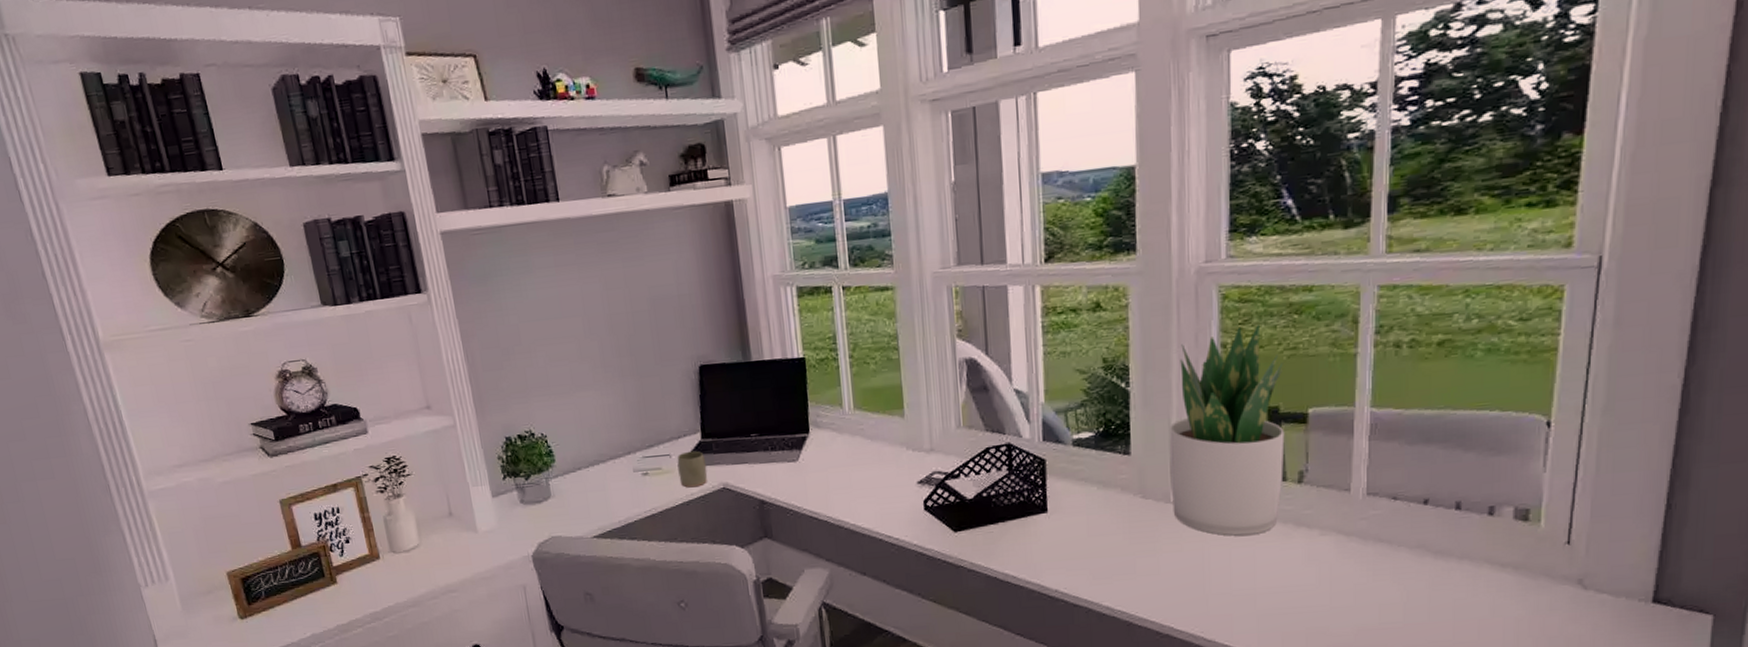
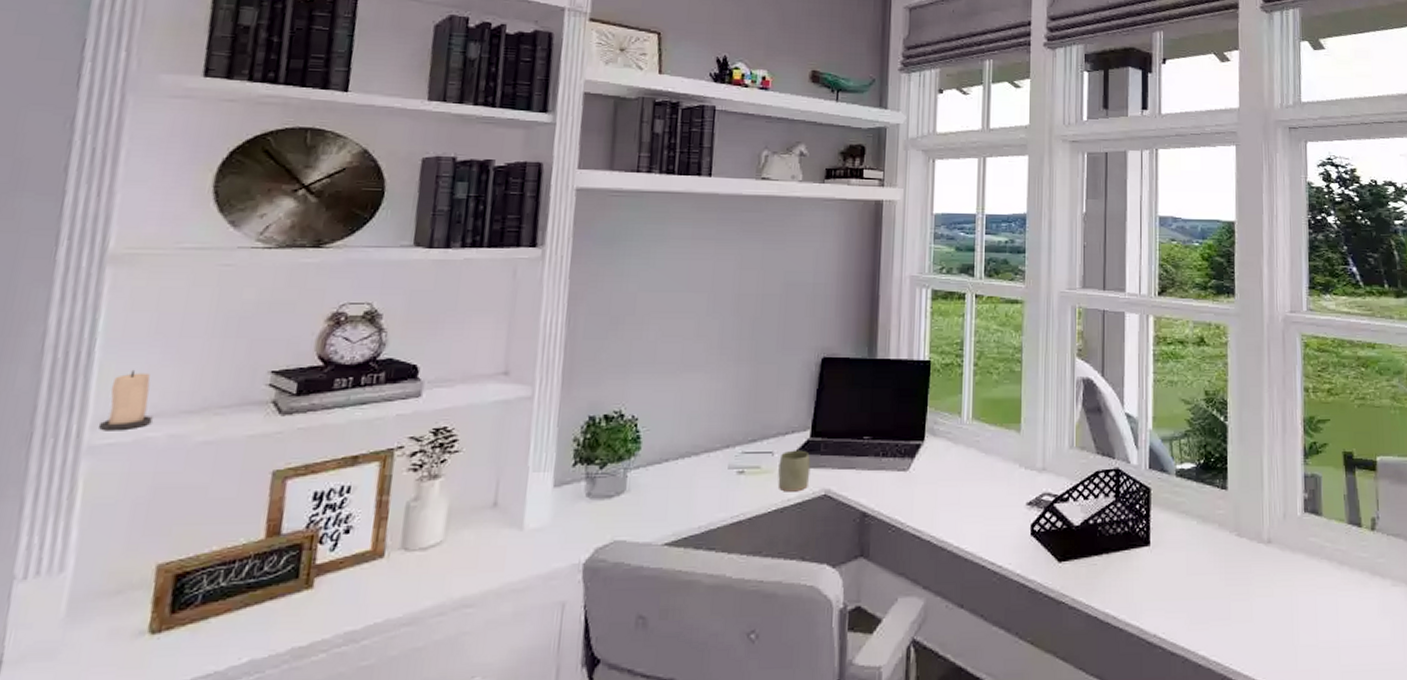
candle: none [145,431,183,480] -> present [98,369,153,431]
planter: present [1169,324,1285,536] -> none [1261,373,1359,583]

